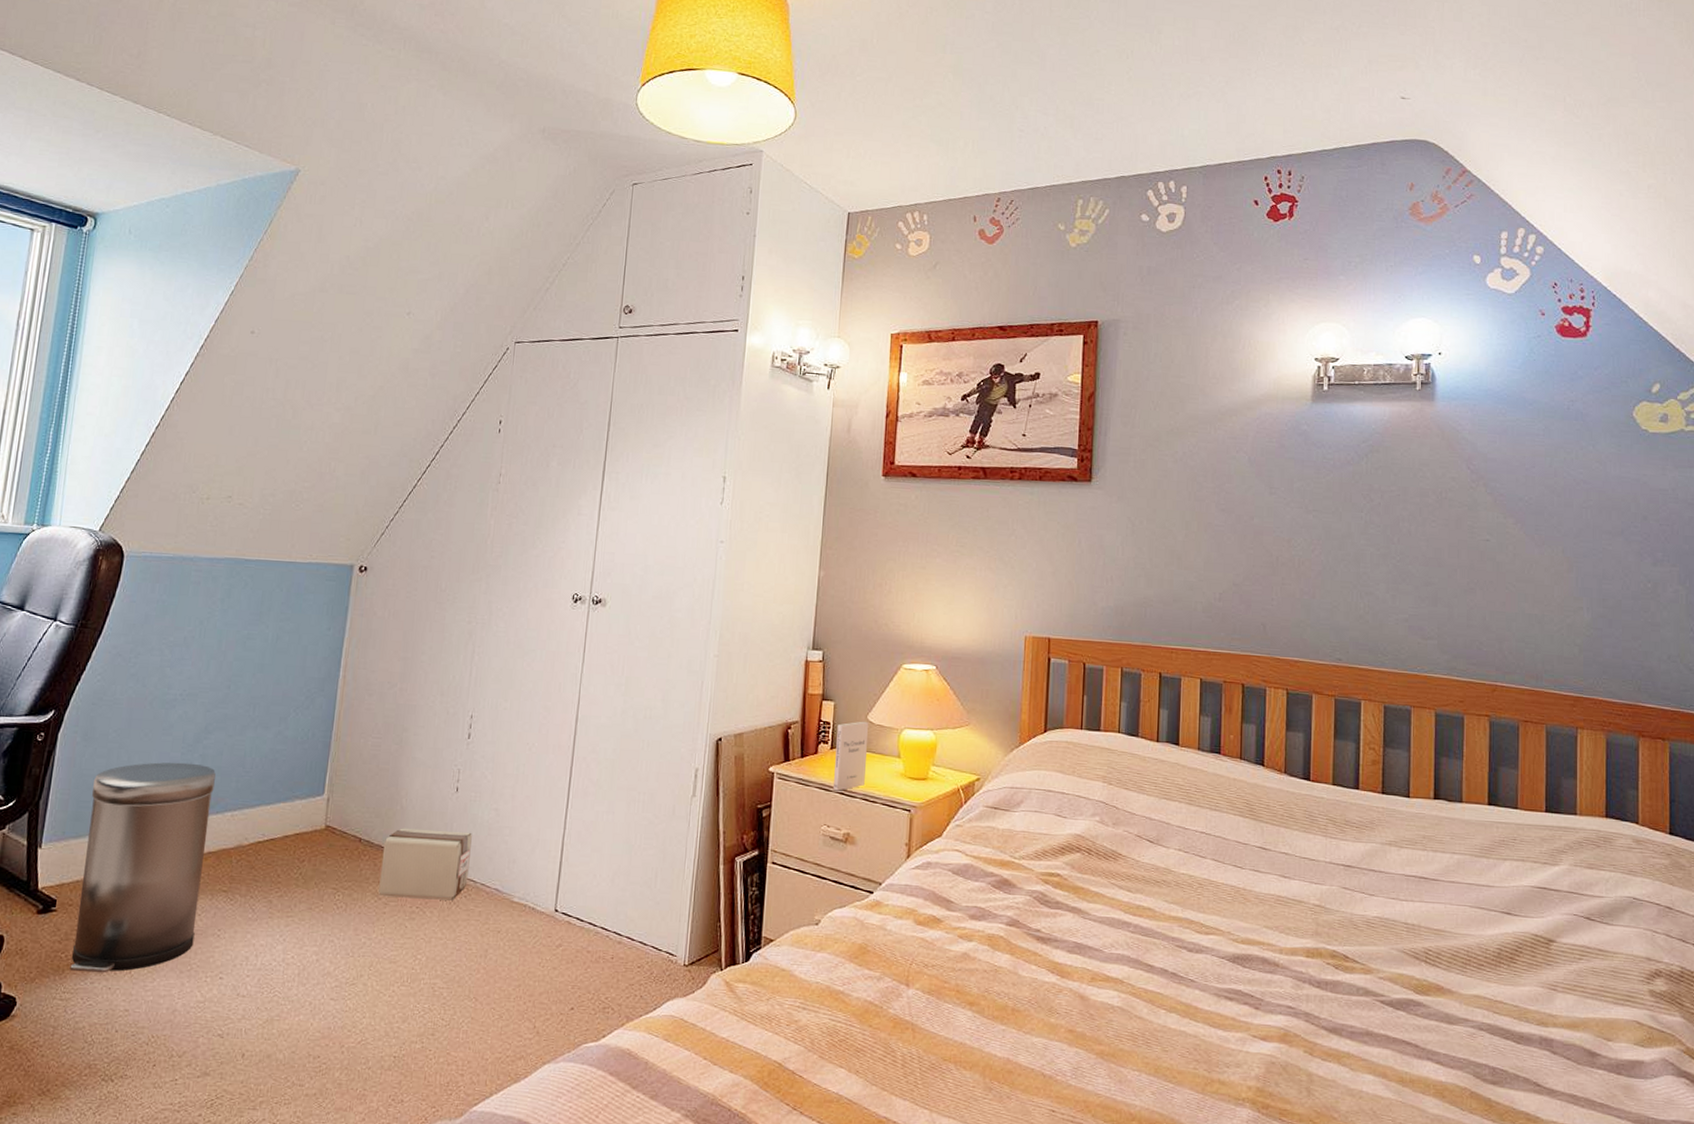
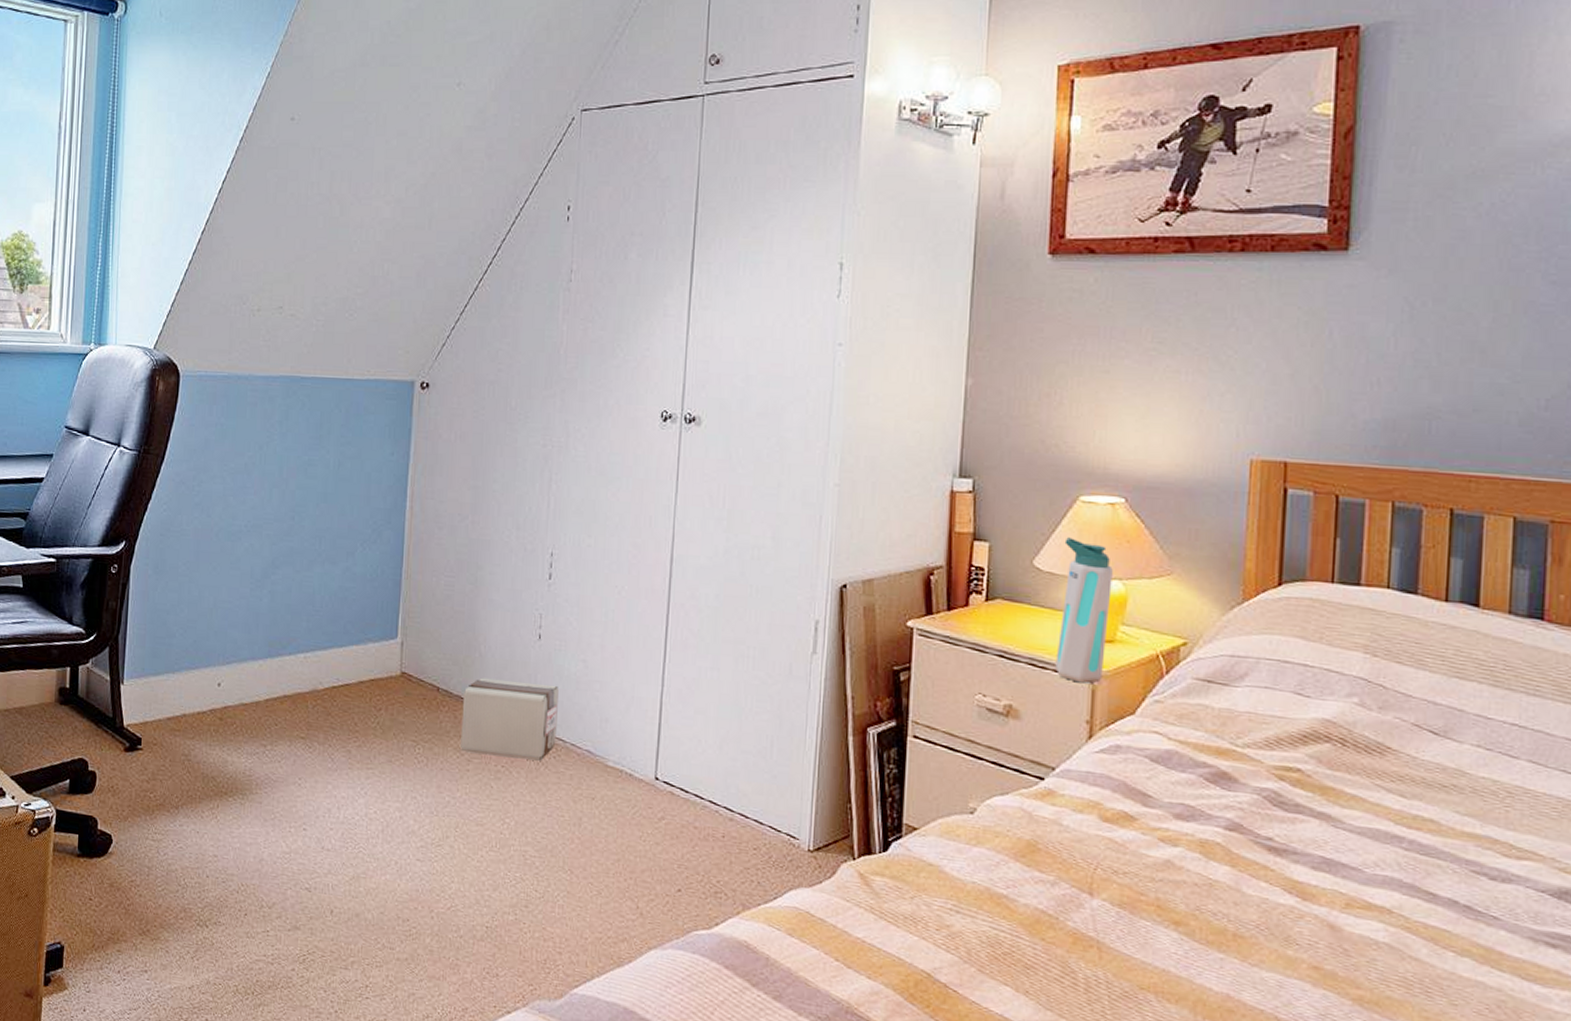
pedal bin: present [69,762,216,973] -> none [159,598,286,816]
book: present [833,721,869,791] -> none [990,567,1036,653]
water bottle: none [883,697,926,814] -> present [1055,537,1113,684]

